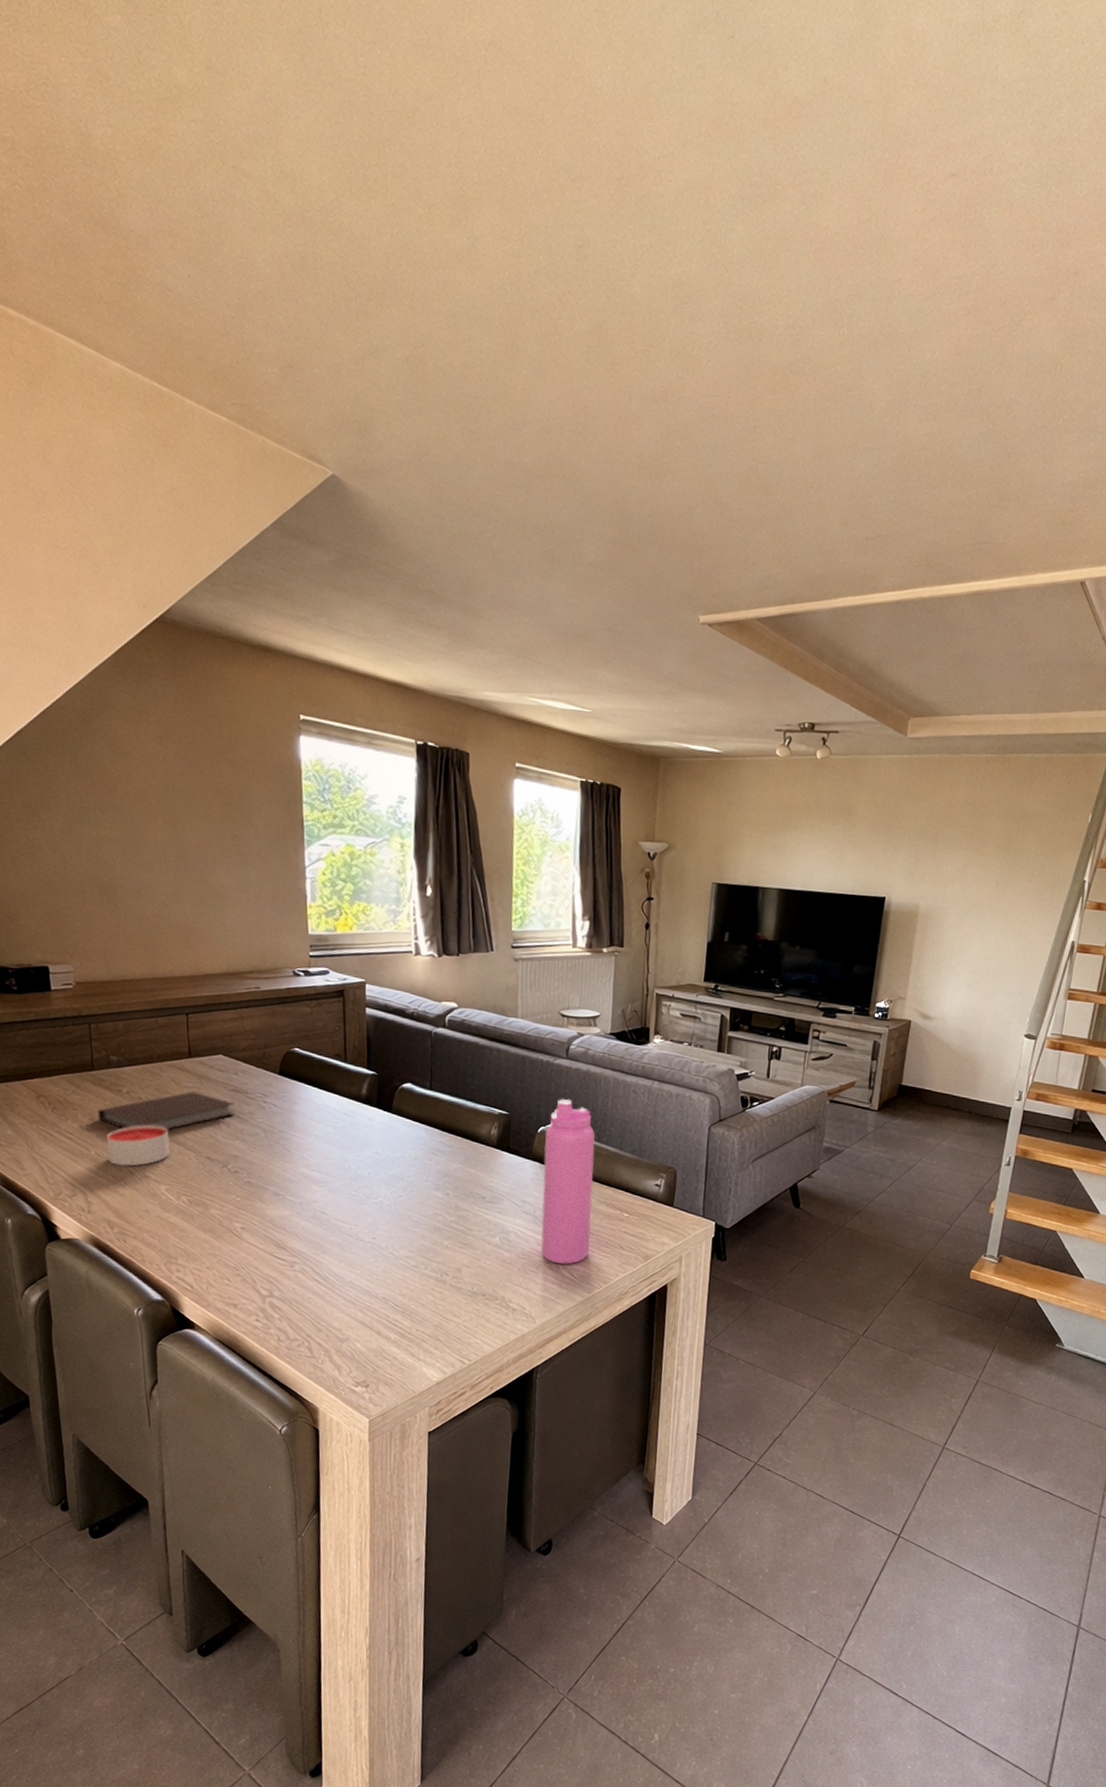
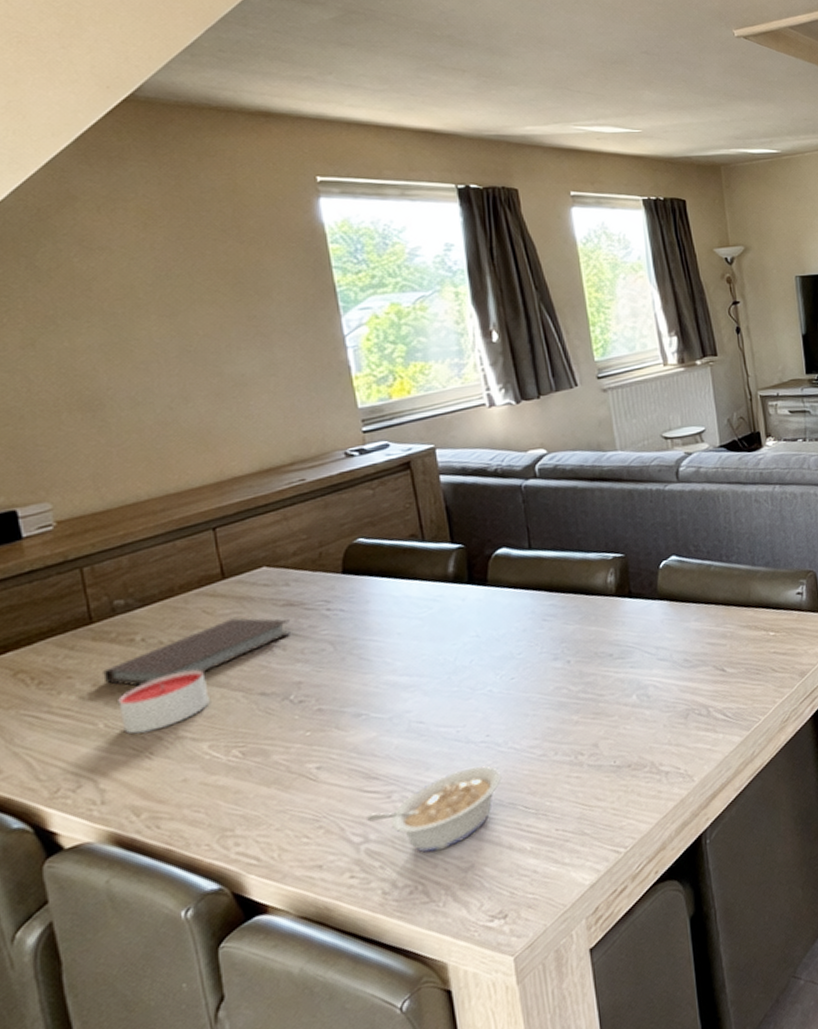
legume: none [274,1260,380,1320] -> present [367,766,502,853]
water bottle: present [540,1099,595,1265] -> none [669,525,739,708]

